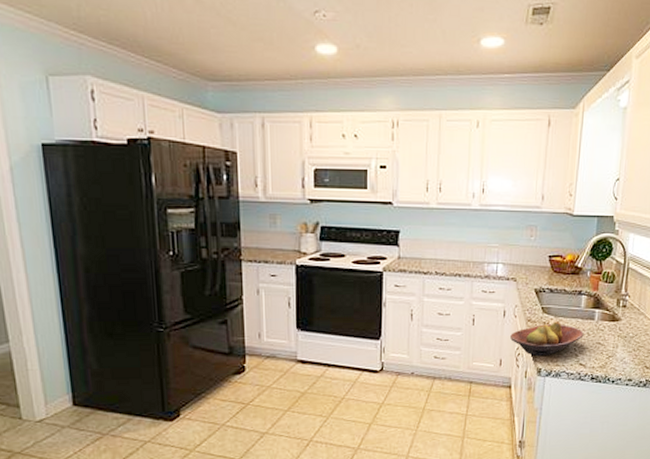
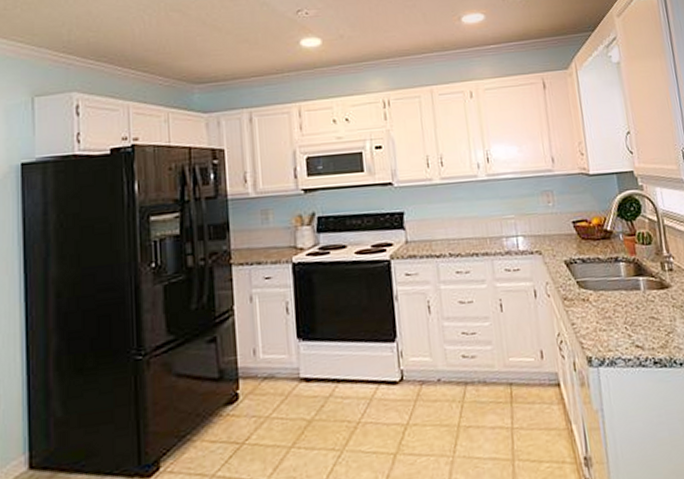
fruit bowl: present [510,321,584,356] -> none [547,296,633,342]

